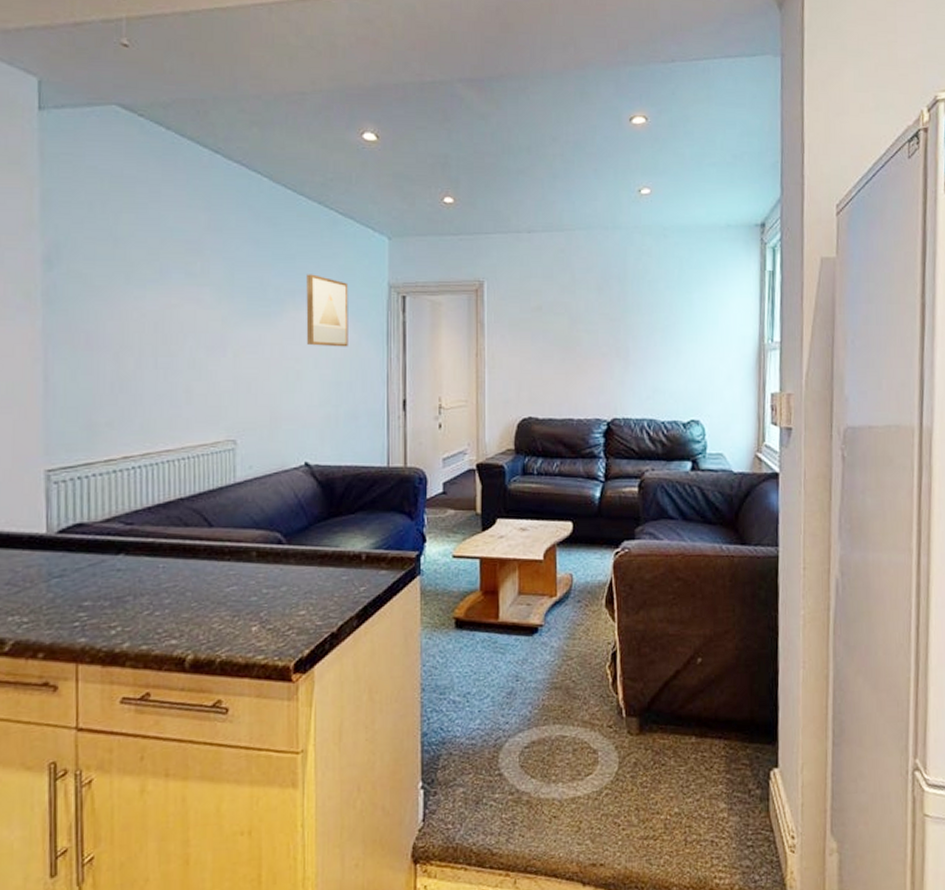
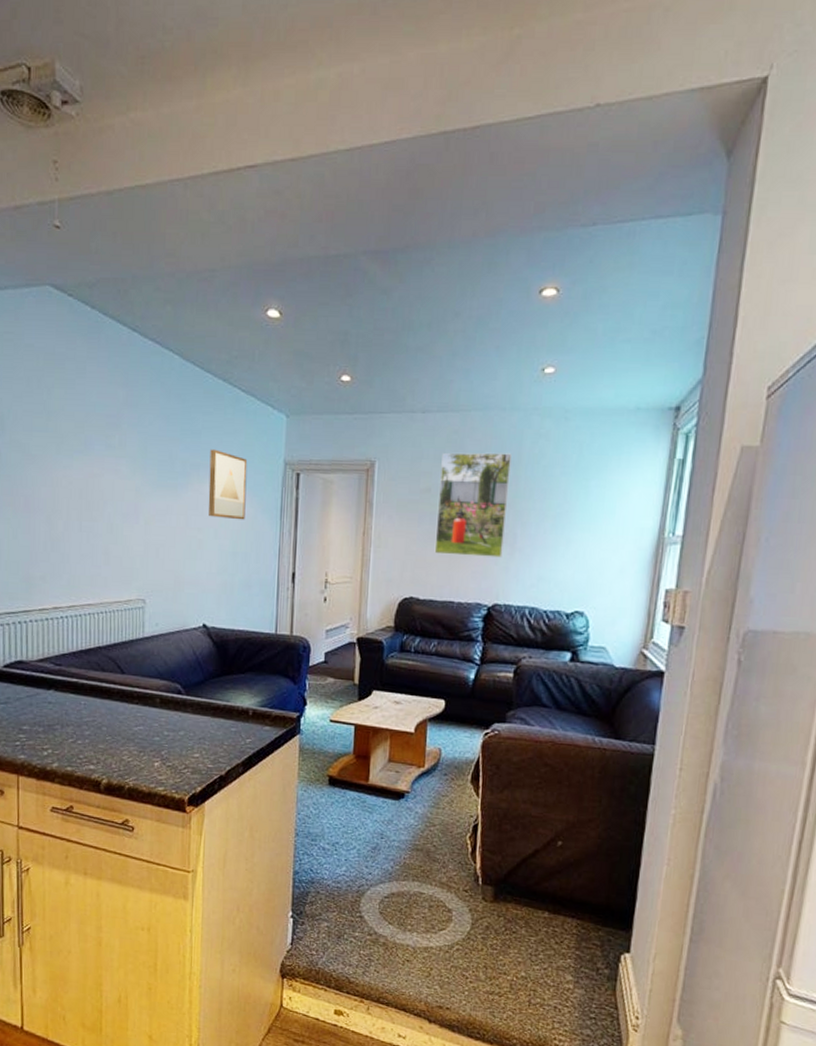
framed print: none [549,269,618,372] -> present [434,452,512,558]

